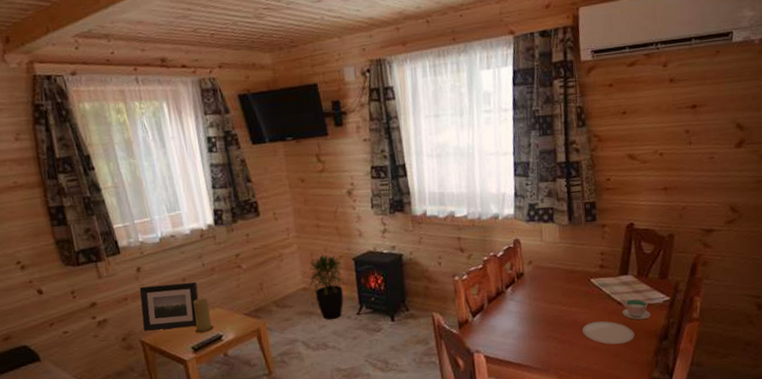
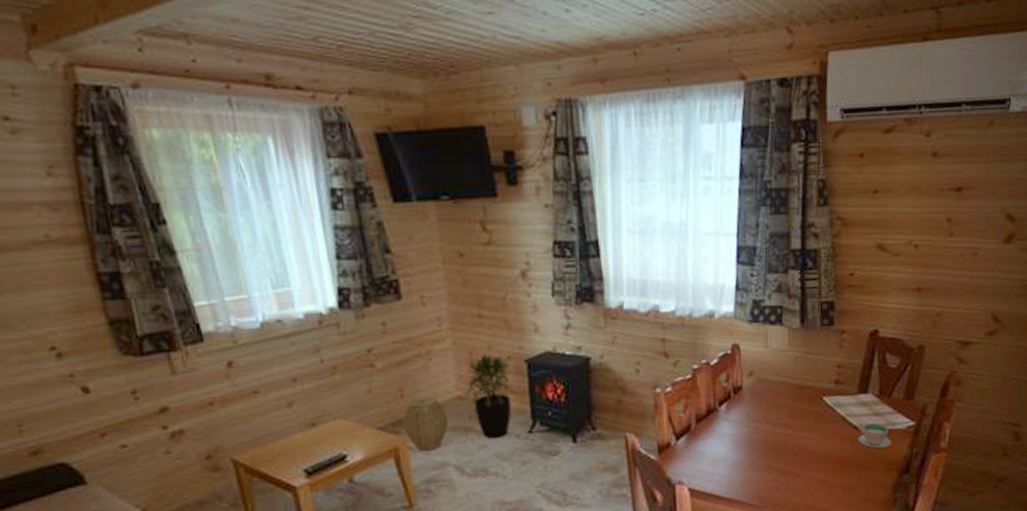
picture frame: present [139,281,199,331] -> none [230,383,315,447]
candle: present [193,298,215,334] -> none [307,406,337,453]
woven basket: none [263,288,297,331] -> present [403,396,449,451]
plate: present [582,321,635,345] -> none [810,448,871,478]

